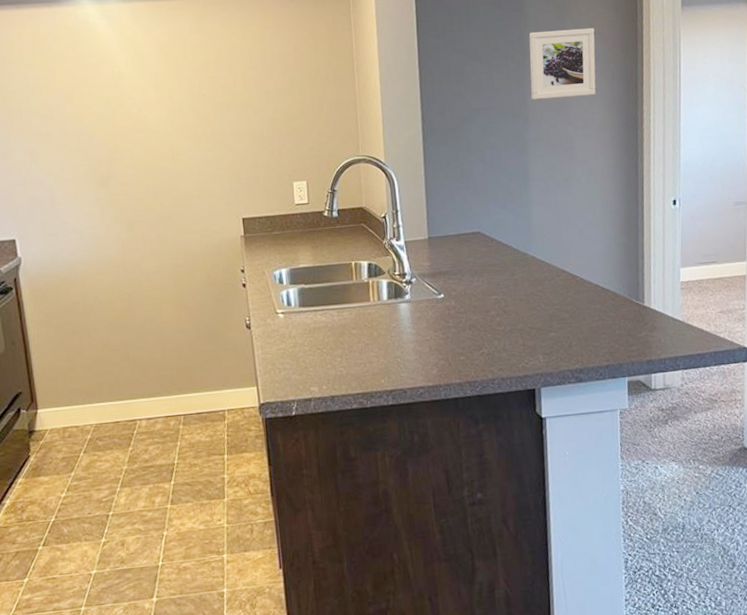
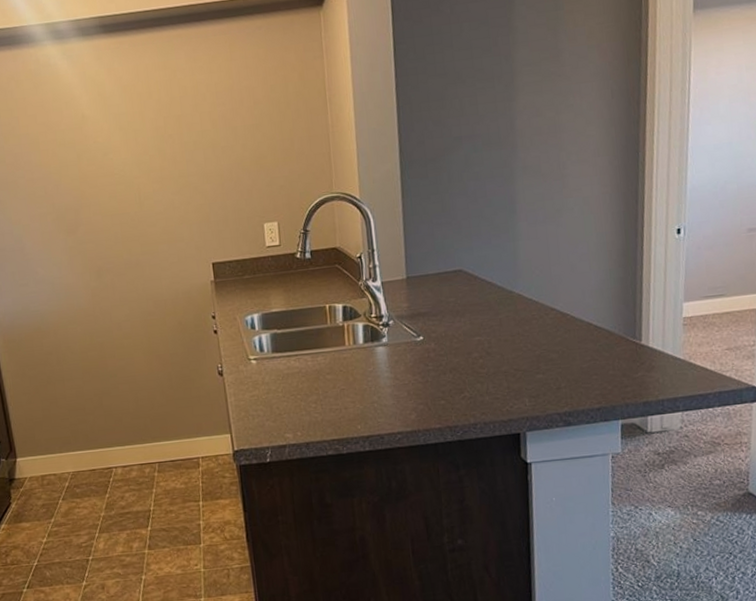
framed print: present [529,27,596,100] -> none [517,40,593,125]

